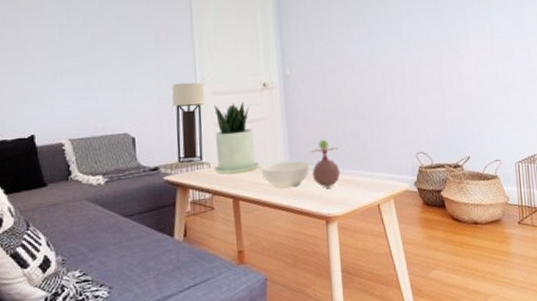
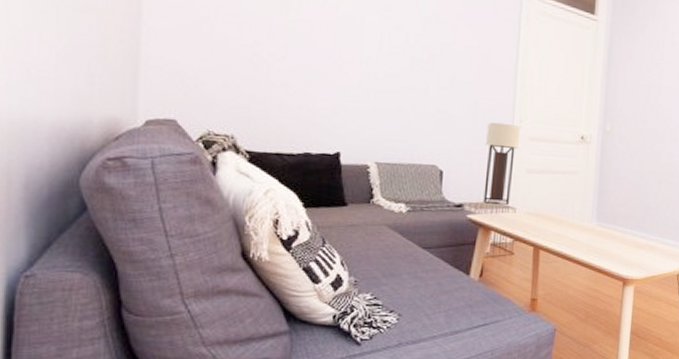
planter: present [214,102,259,174] -> none [519,151,565,223]
bowl: present [261,160,310,188] -> none [566,217,616,245]
vase: present [310,139,341,187] -> none [616,201,648,250]

